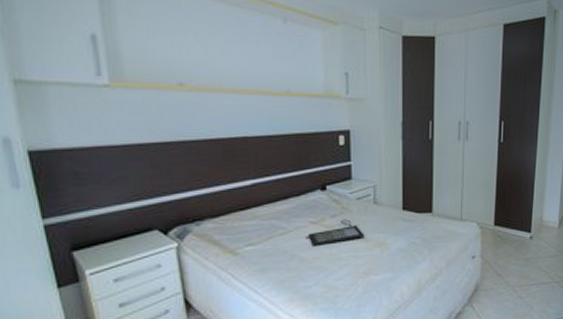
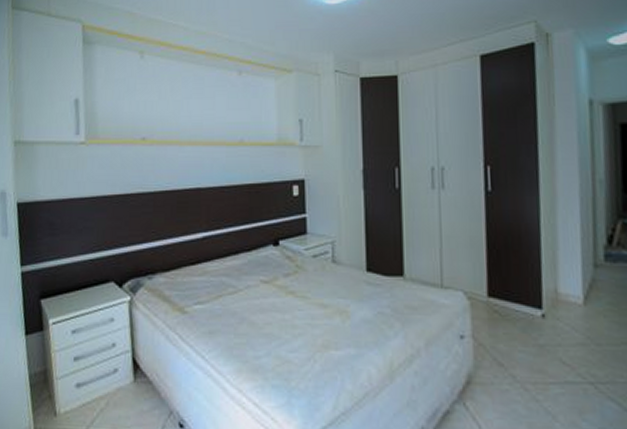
clutch bag: present [306,219,365,247] -> none [256,279,322,310]

